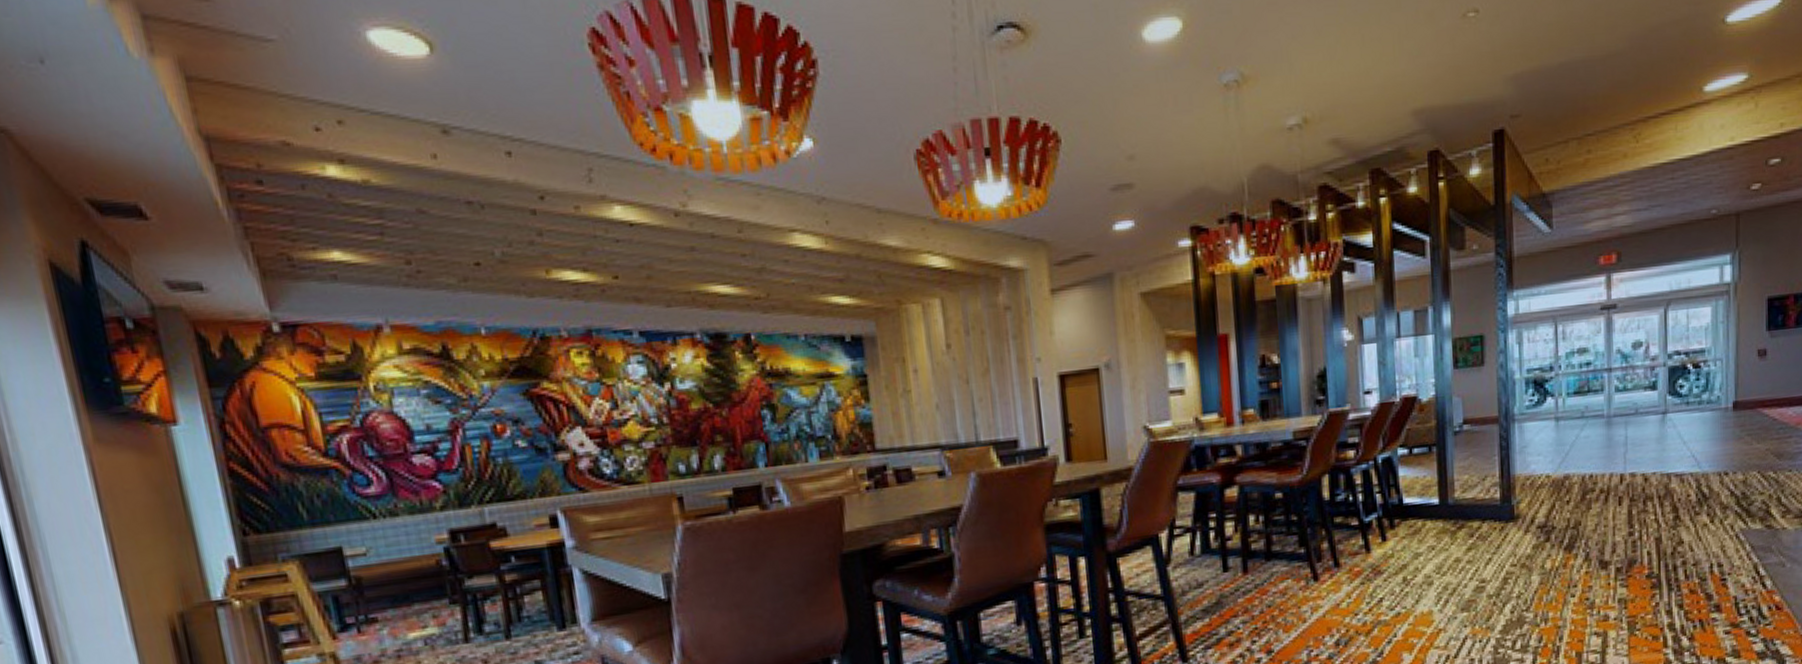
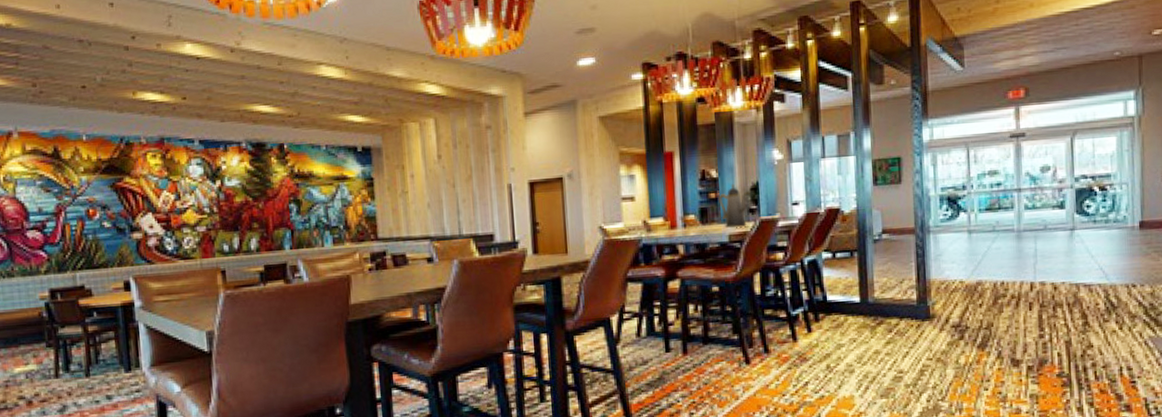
coffee pot: none [1281,370,1316,424] -> present [718,183,750,228]

